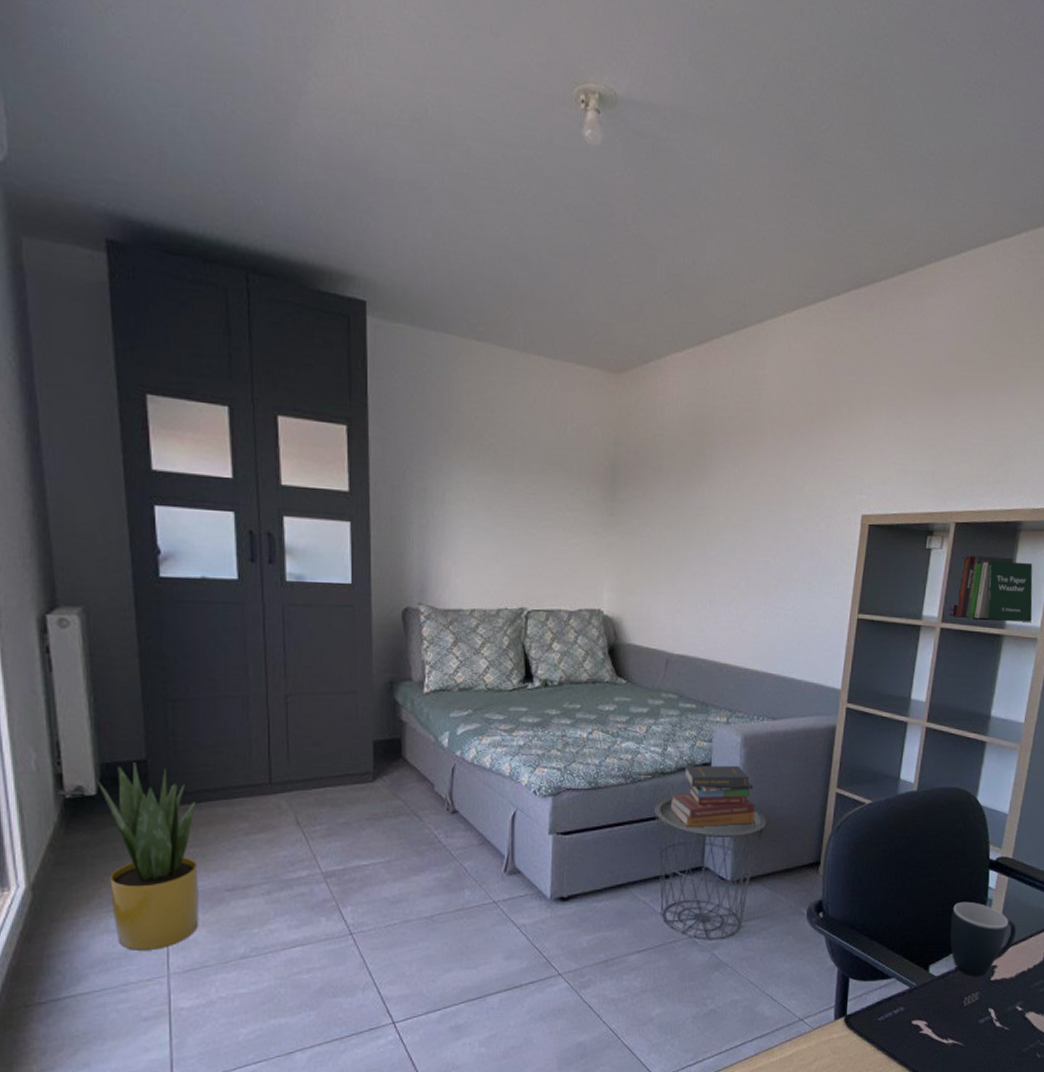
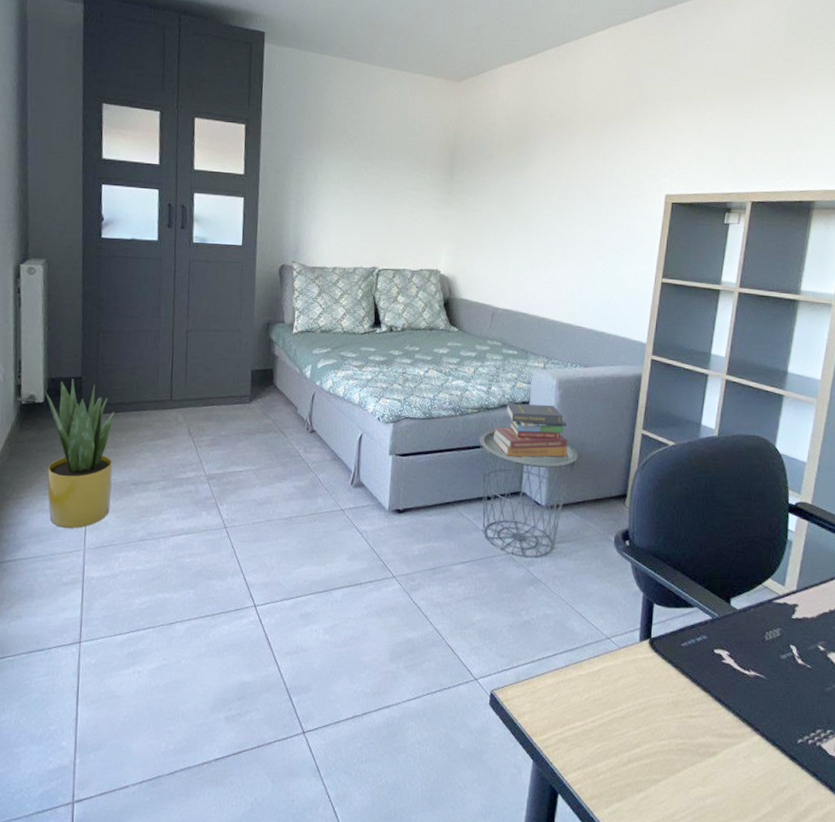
books: present [948,555,1033,623] -> none [746,229,827,290]
mug: present [950,901,1016,976] -> none [750,541,817,613]

